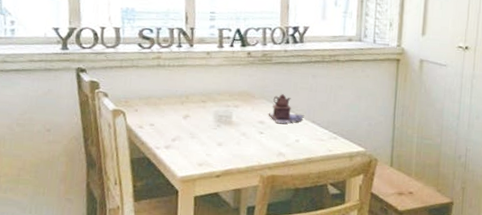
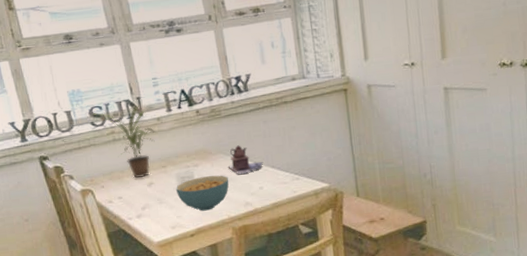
potted plant: none [143,35,203,108] -> present [93,105,156,178]
cereal bowl: none [210,118,267,154] -> present [175,175,229,211]

